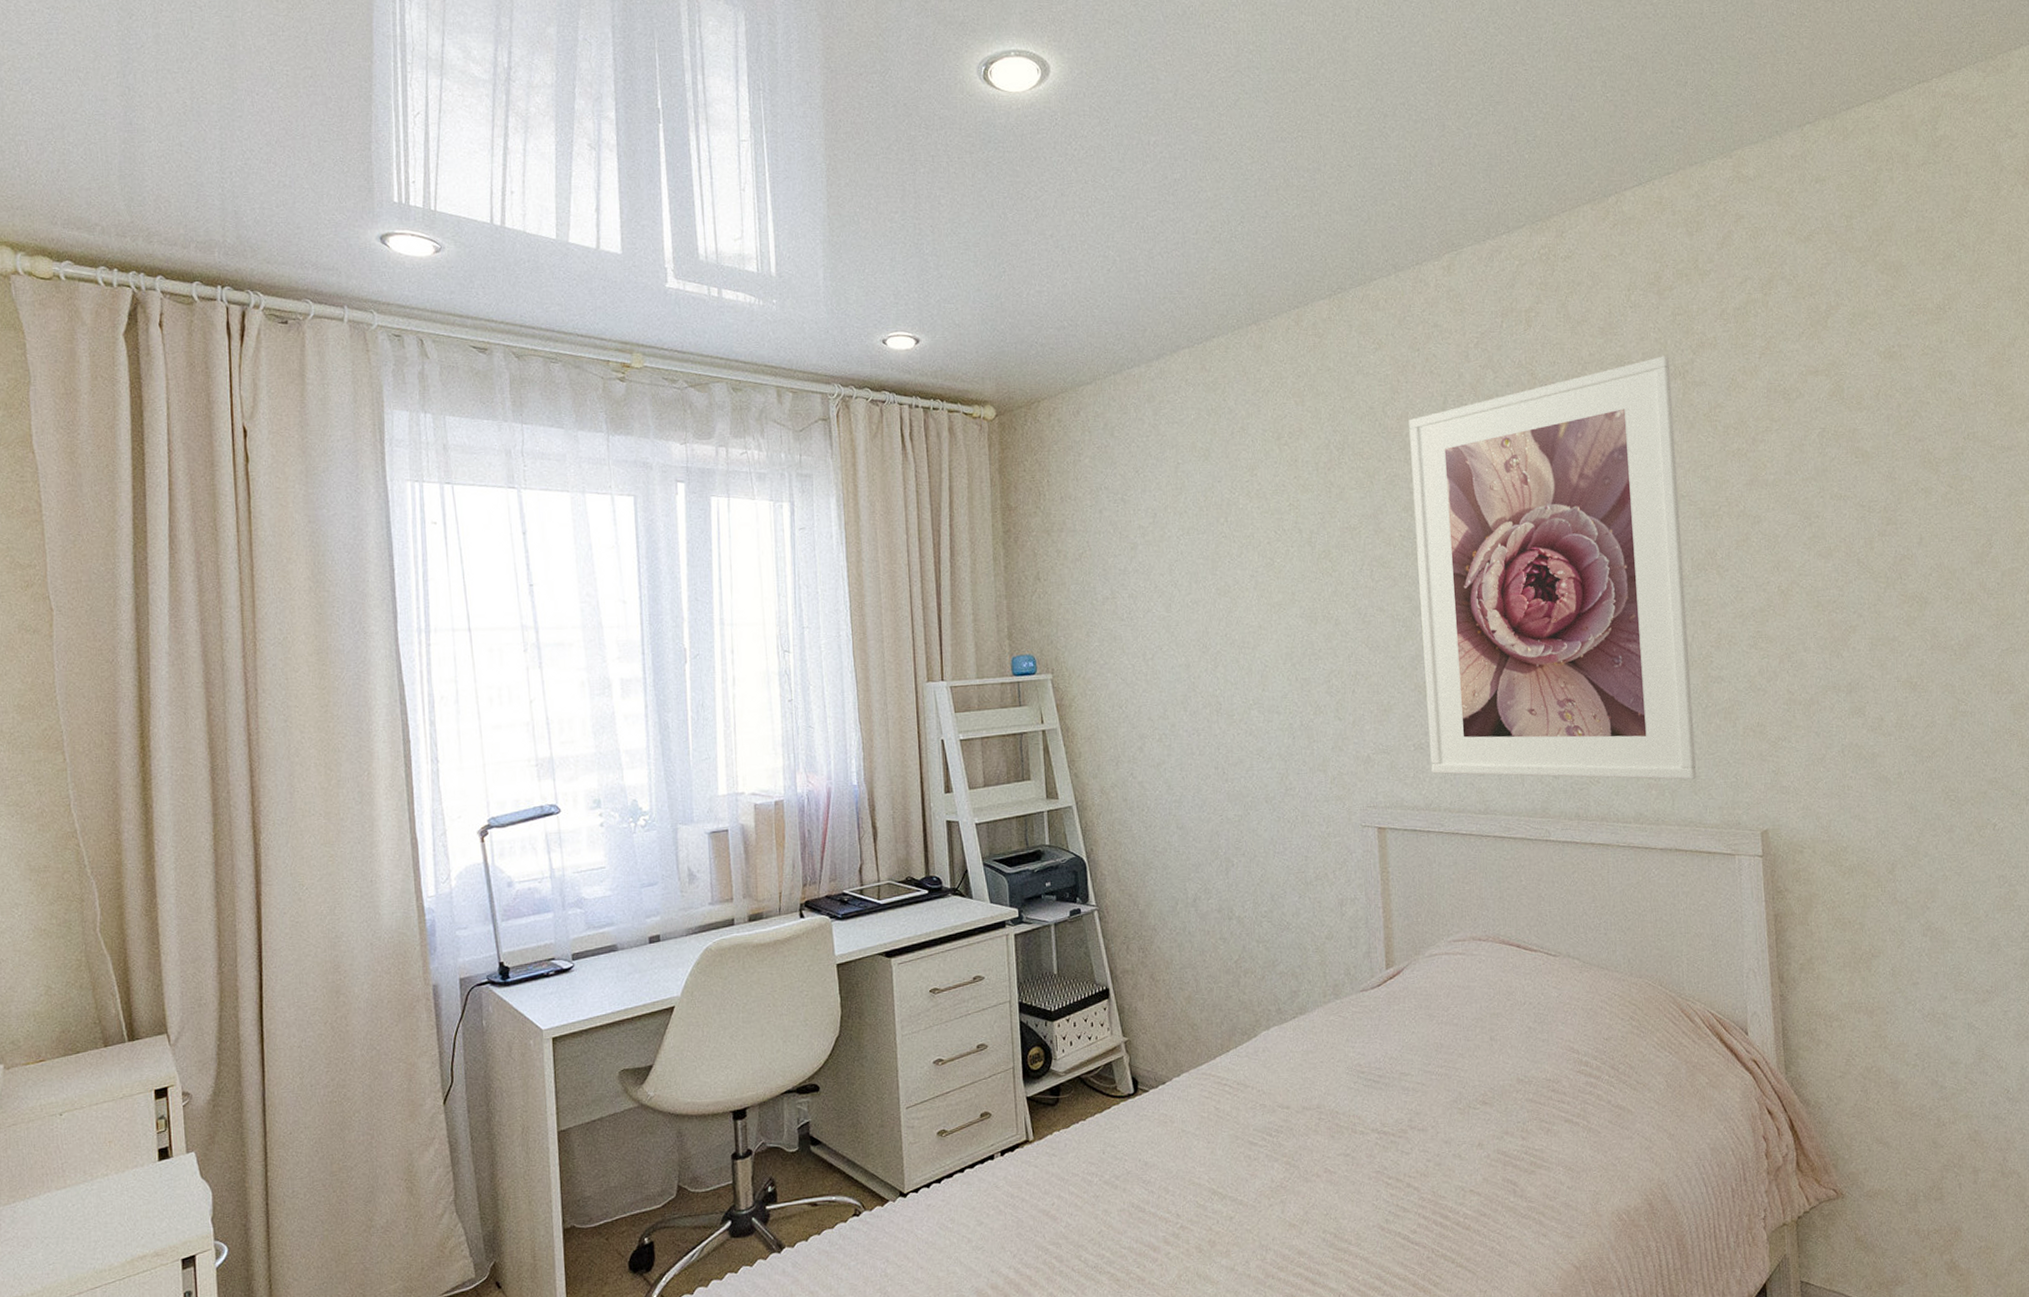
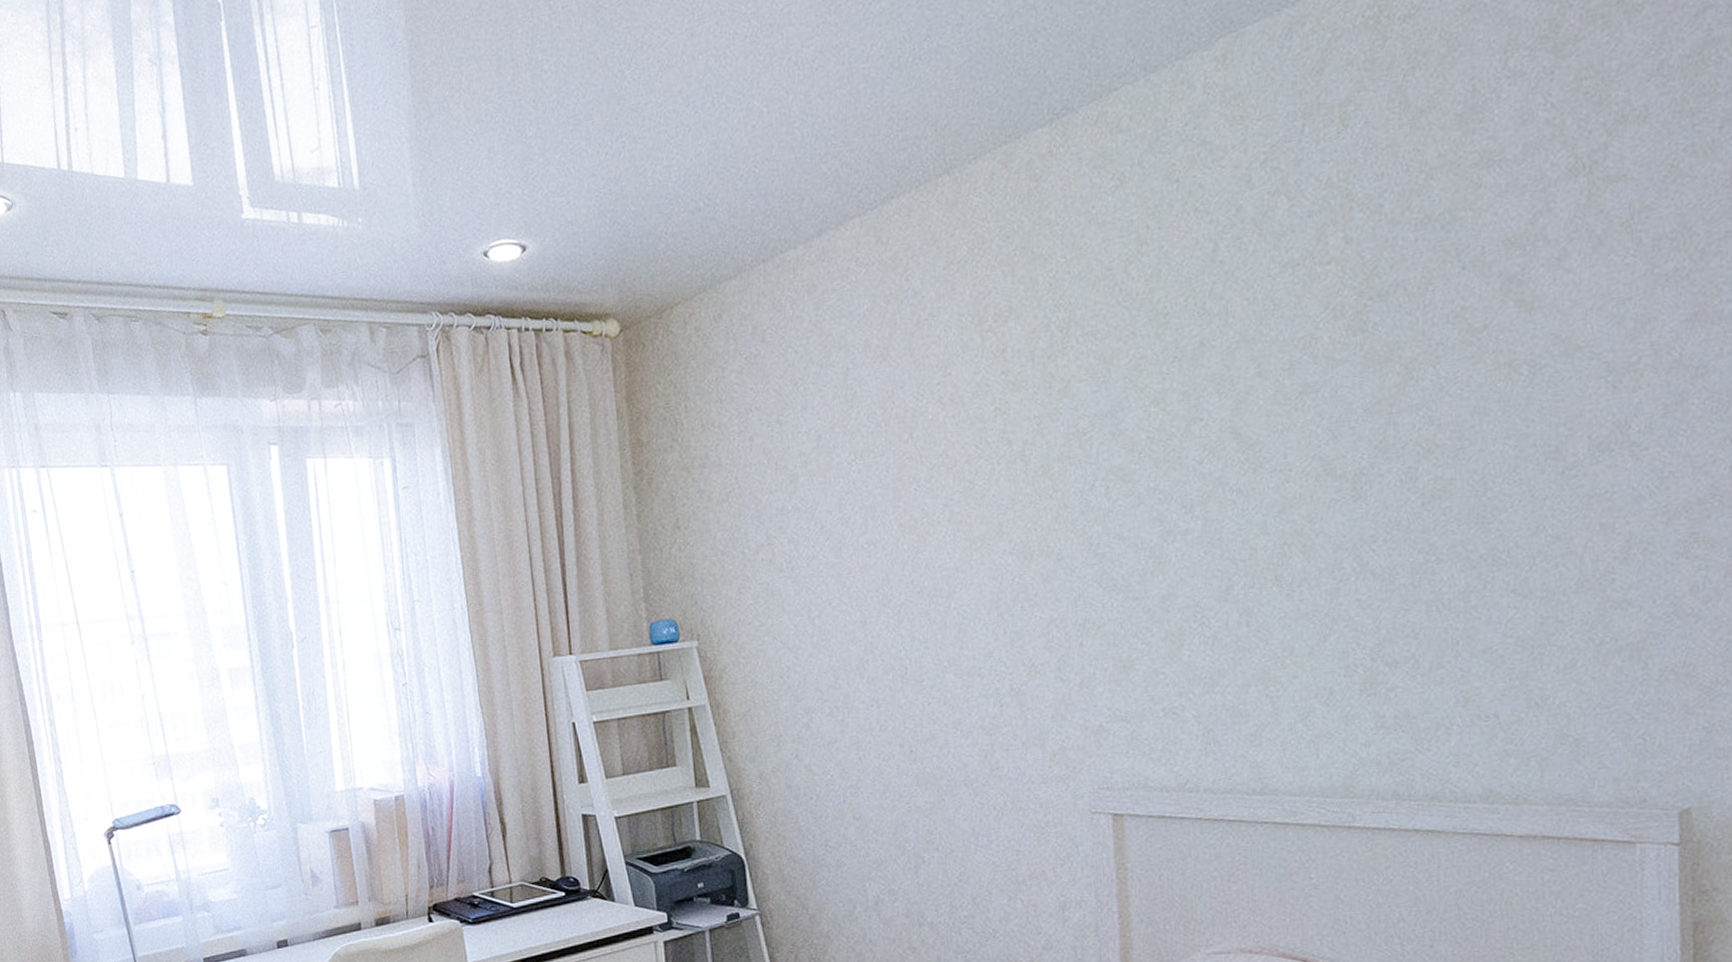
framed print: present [1409,355,1697,780] -> none [1162,143,1581,746]

